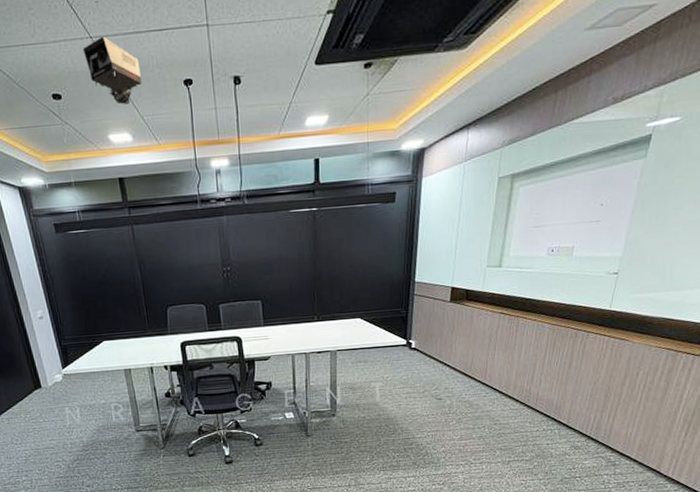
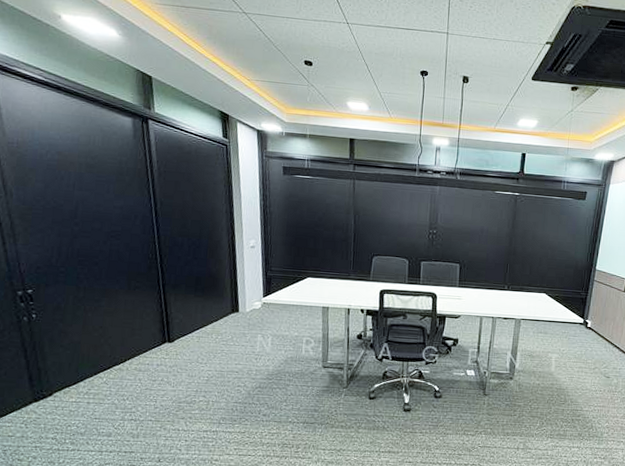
projector: present [82,36,142,105] -> none [338,24,386,81]

